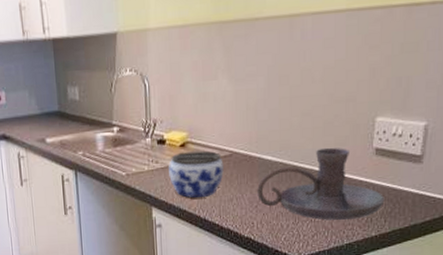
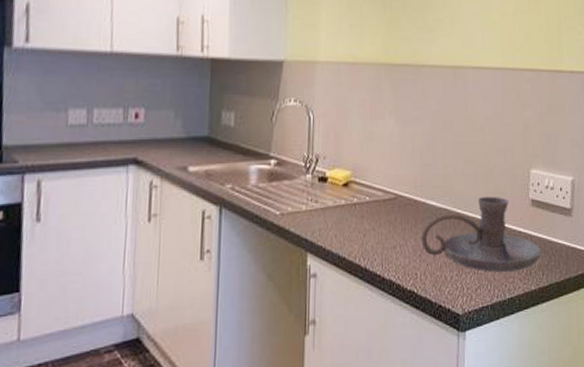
jar: present [169,150,224,198] -> none [329,192,388,243]

